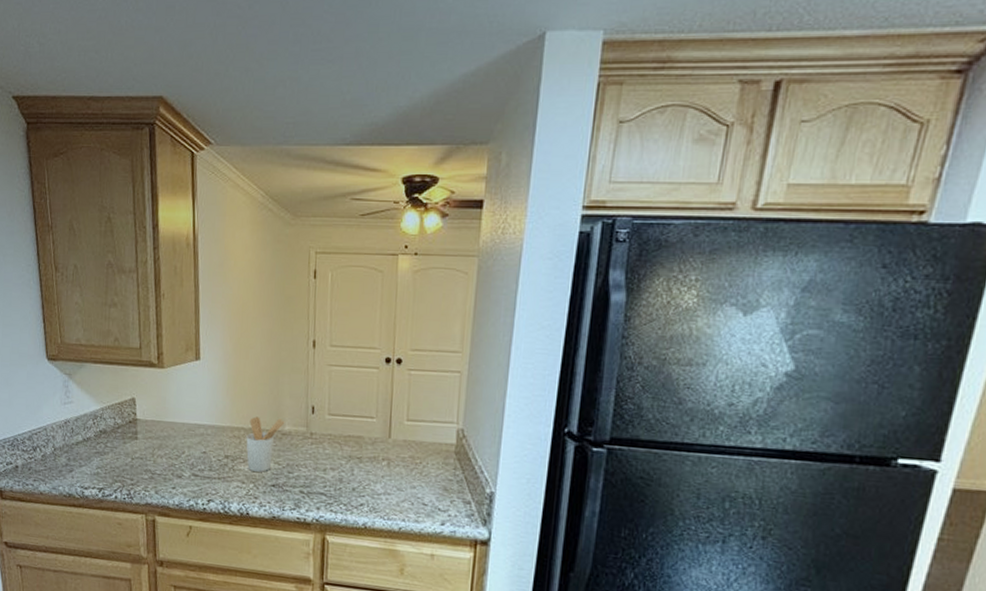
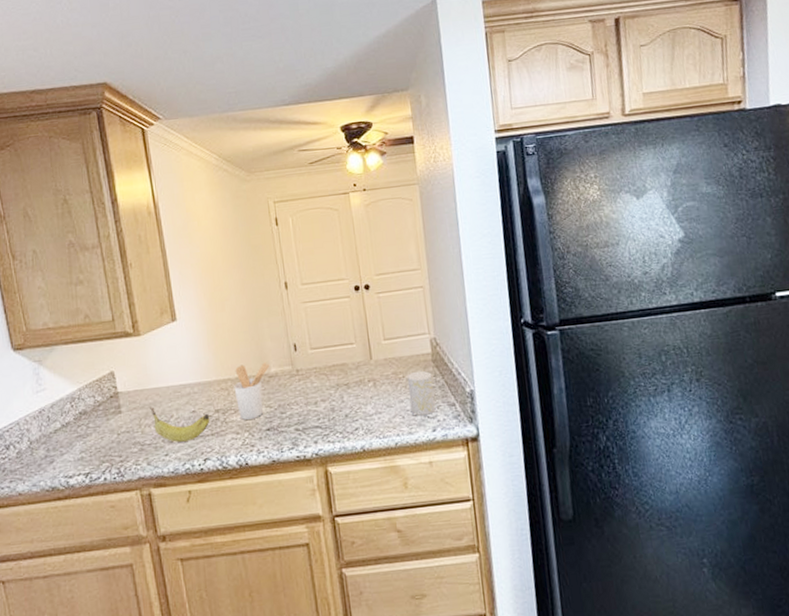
fruit: none [164,439,219,480] -> present [150,407,210,442]
cup: none [421,459,452,507] -> present [407,370,436,416]

